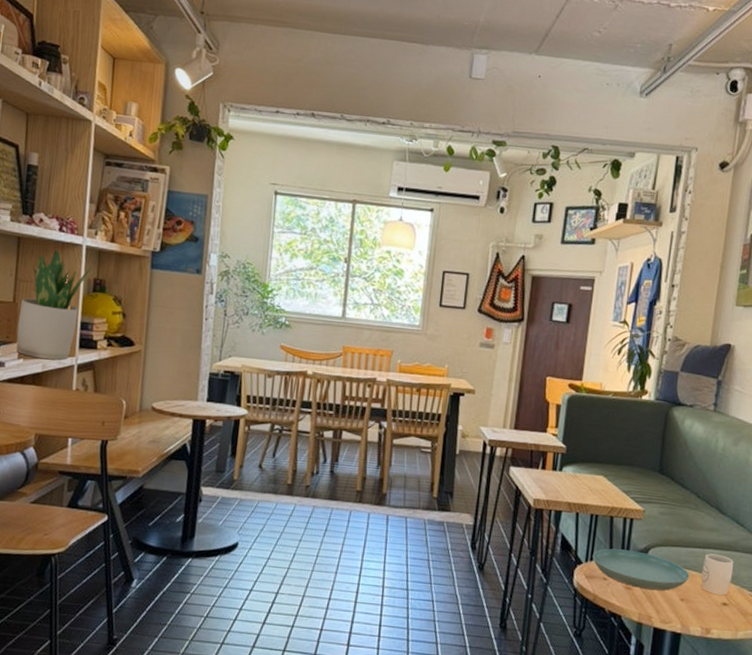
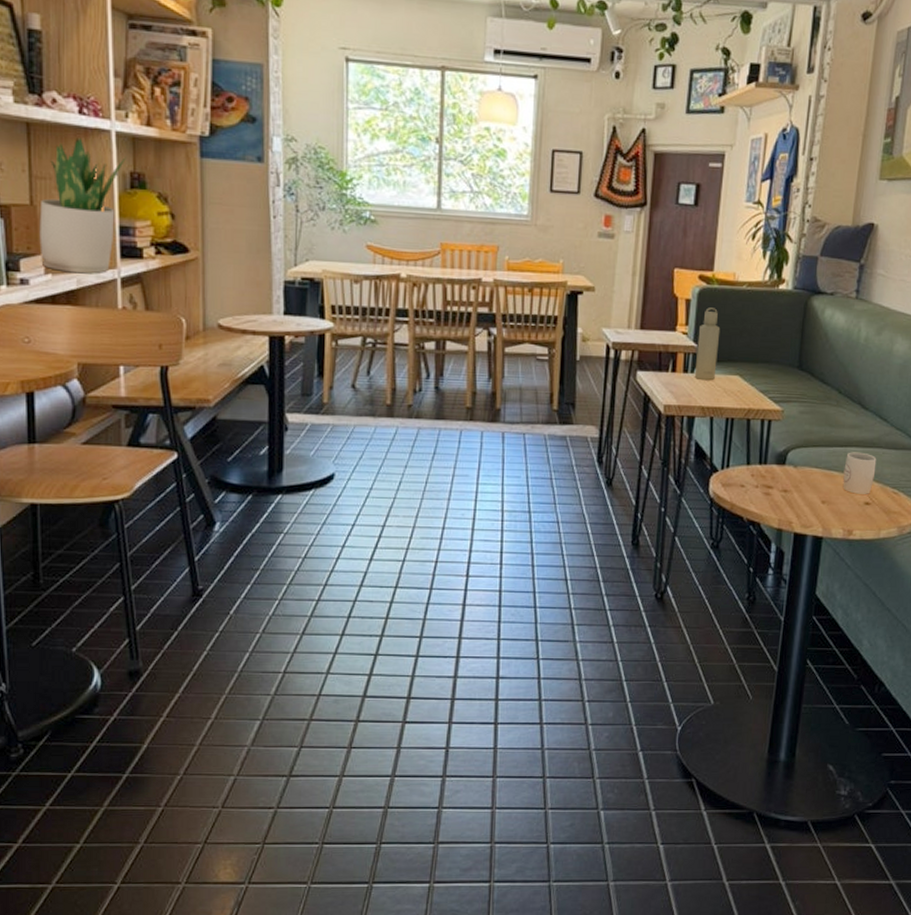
bottle: none [562,413,588,480] -> present [694,307,721,381]
saucer: present [592,548,690,591] -> none [728,453,831,495]

